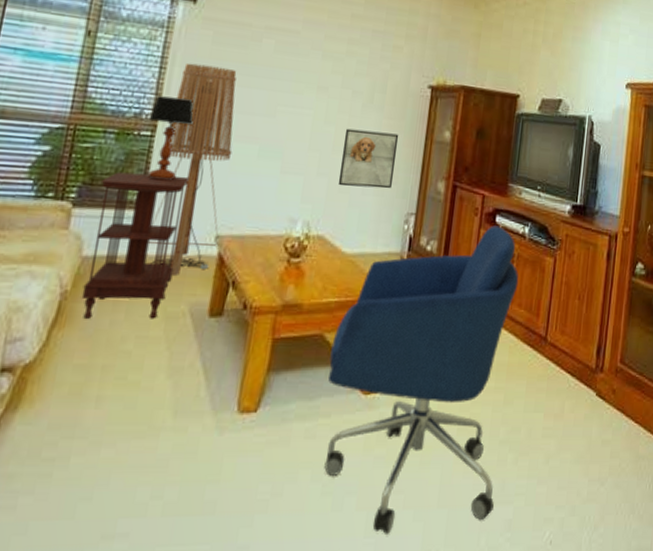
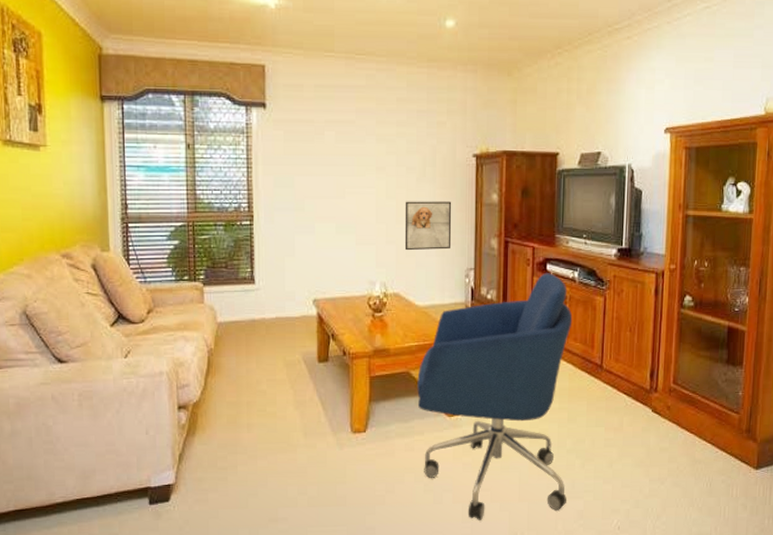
side table: present [81,172,190,319] -> none [220,254,286,368]
floor lamp: present [147,63,237,275] -> none [263,160,317,332]
table lamp: present [147,96,194,181] -> none [246,191,280,259]

